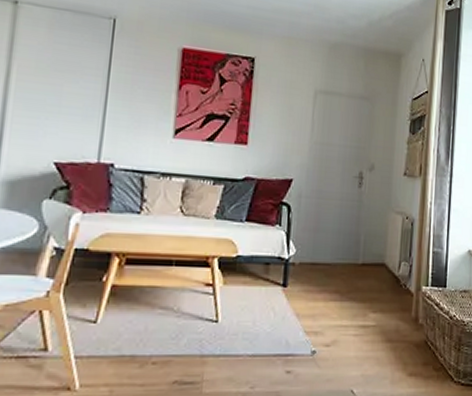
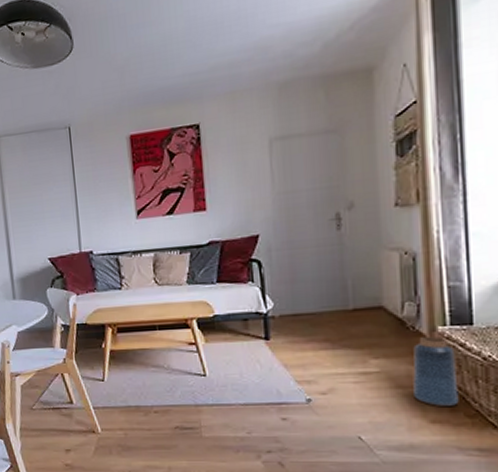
vase: none [399,295,432,360] -> present [413,337,459,406]

